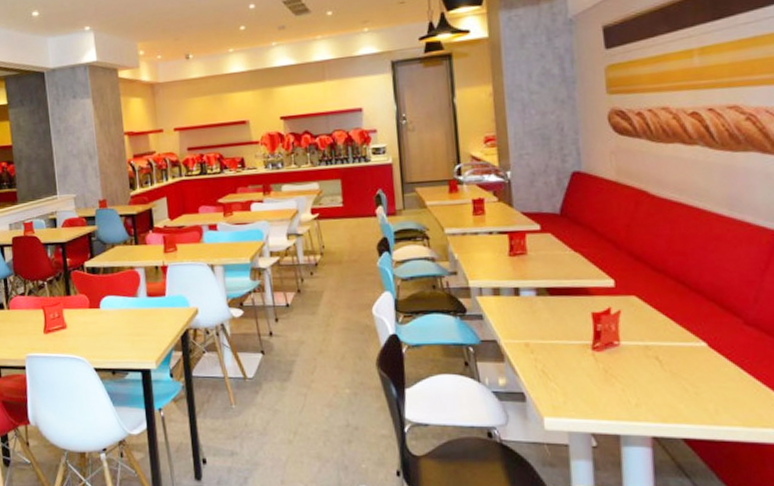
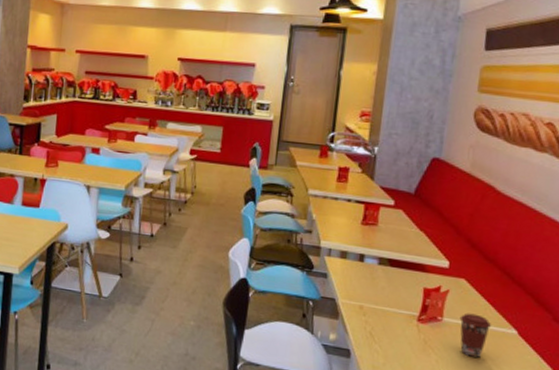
coffee cup: none [638,331,677,379] -> present [459,313,492,358]

